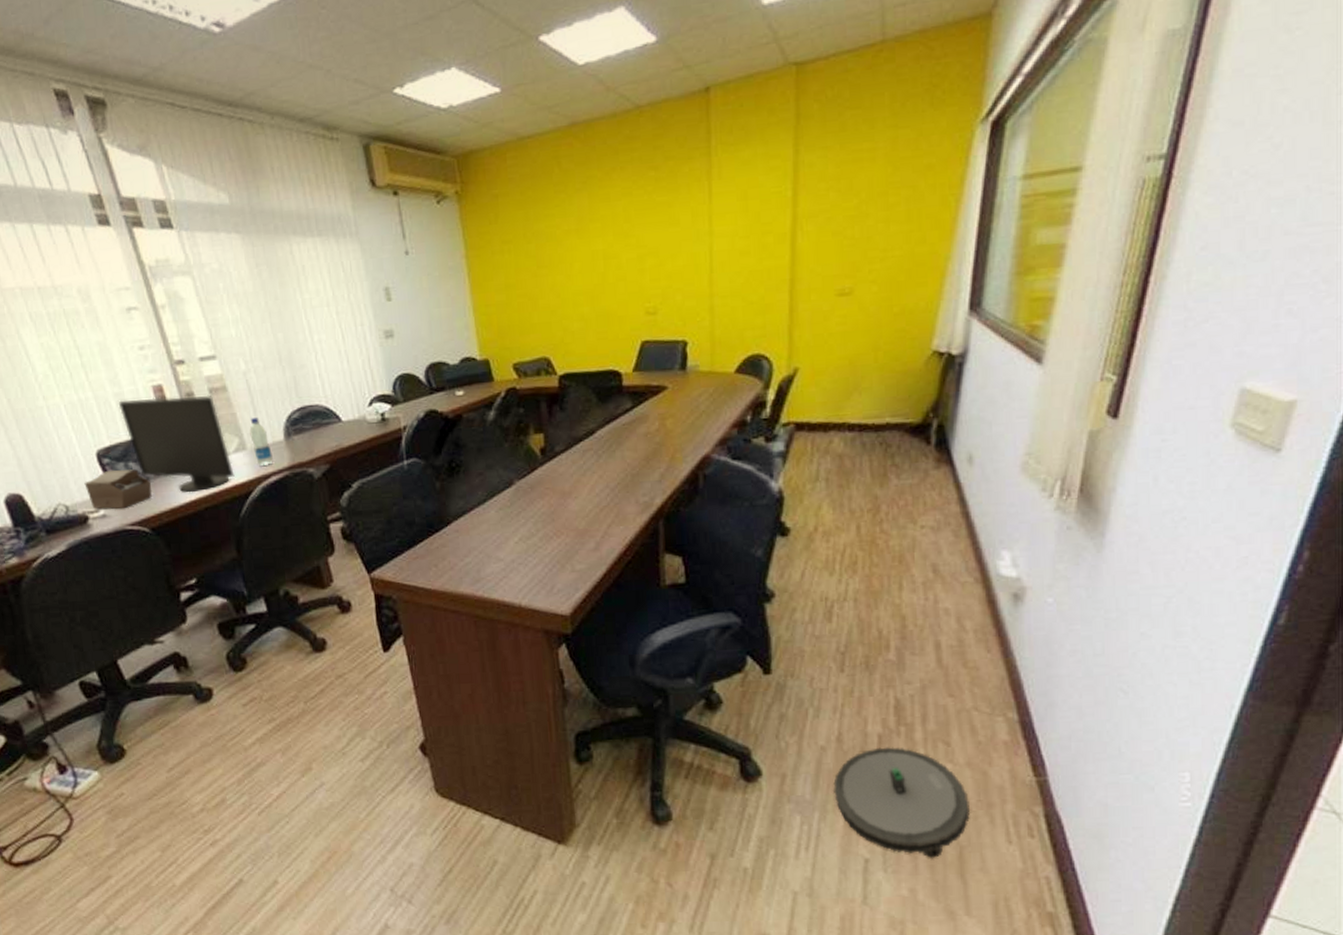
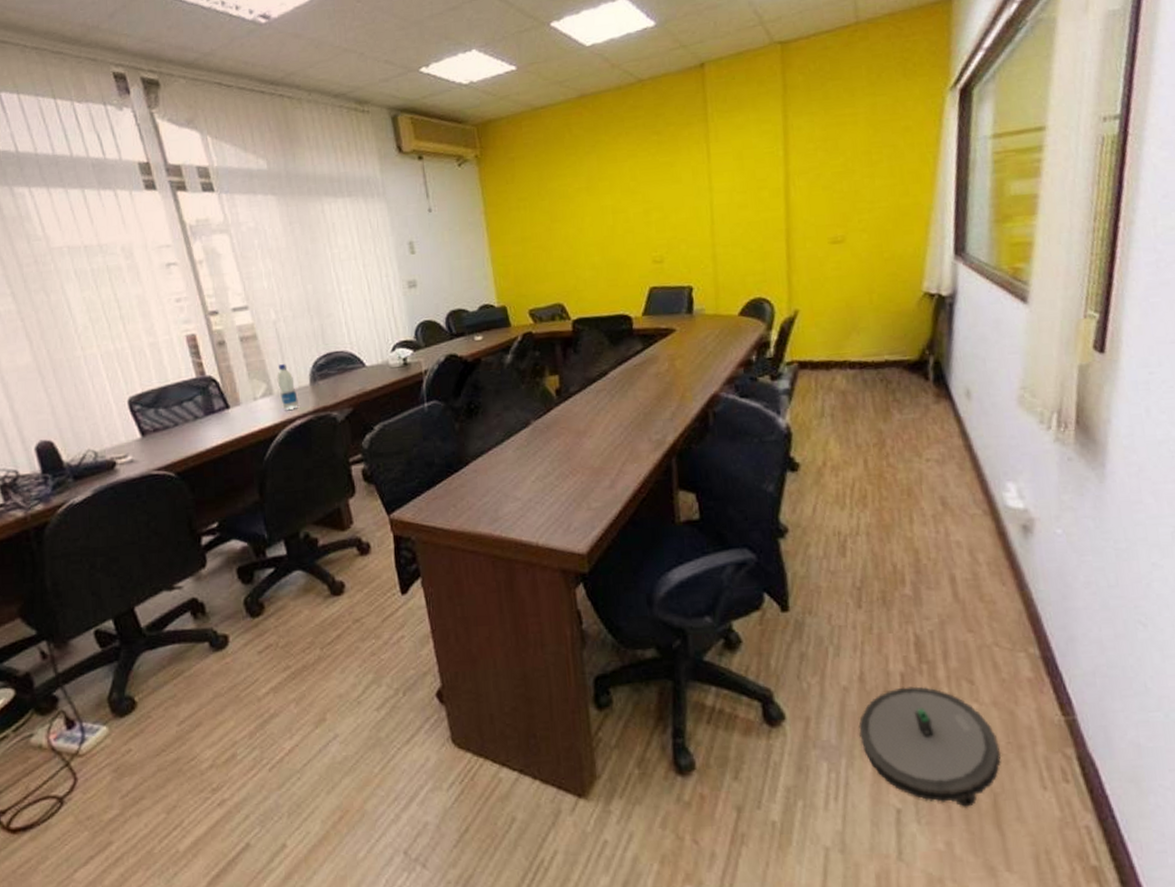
sewing box: present [84,469,153,510] -> none [114,415,180,455]
computer monitor: present [118,395,235,493] -> none [152,343,261,438]

